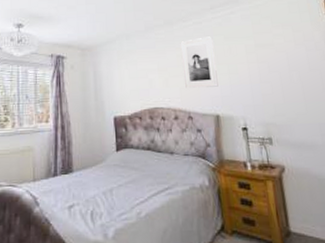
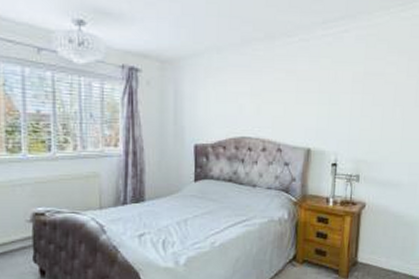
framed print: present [180,36,219,88] -> none [278,58,319,118]

